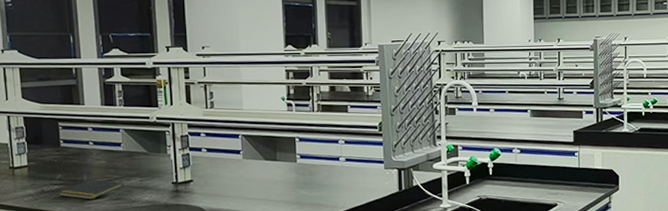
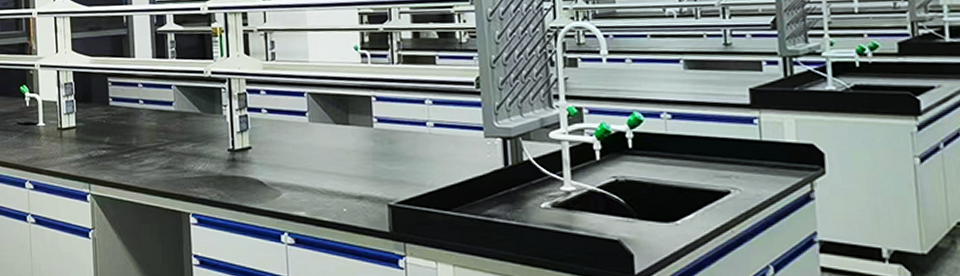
notepad: present [58,179,124,200] -> none [106,143,175,168]

